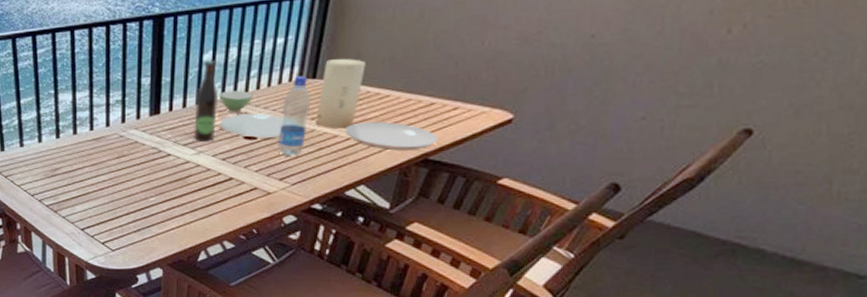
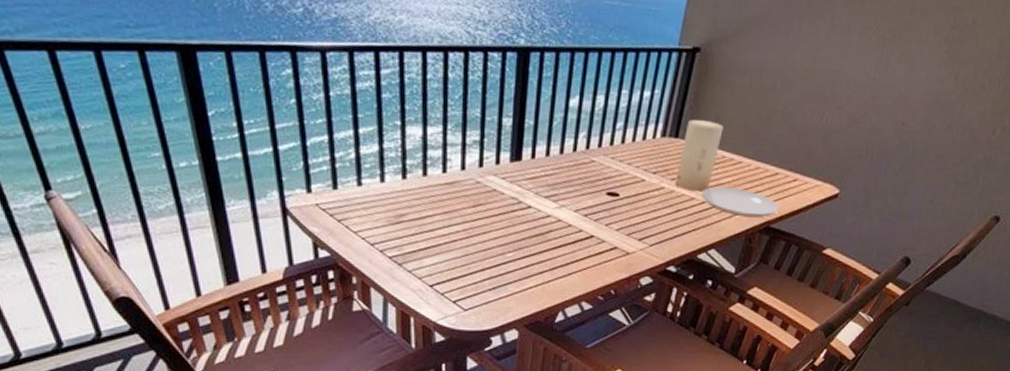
bottle: present [193,61,218,143] -> none [555,107,583,196]
bowl: present [219,90,254,113] -> none [584,141,618,167]
plate: present [220,114,283,138] -> none [583,168,646,196]
bottle: present [277,76,311,157] -> none [638,133,673,217]

